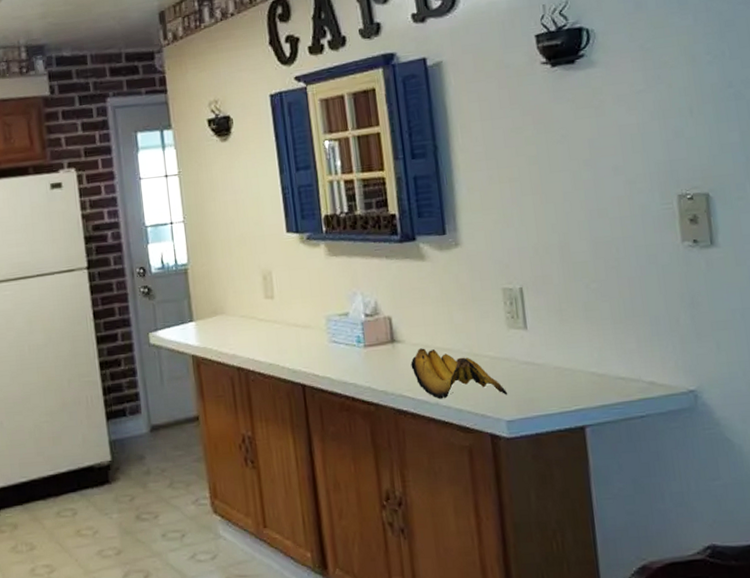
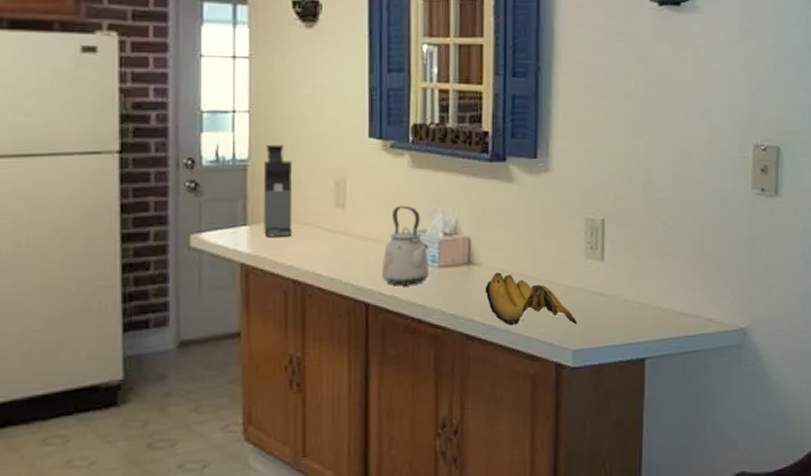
coffee maker: none [201,247,232,331] -> present [264,144,293,237]
kettle: none [312,291,357,367] -> present [381,205,430,285]

